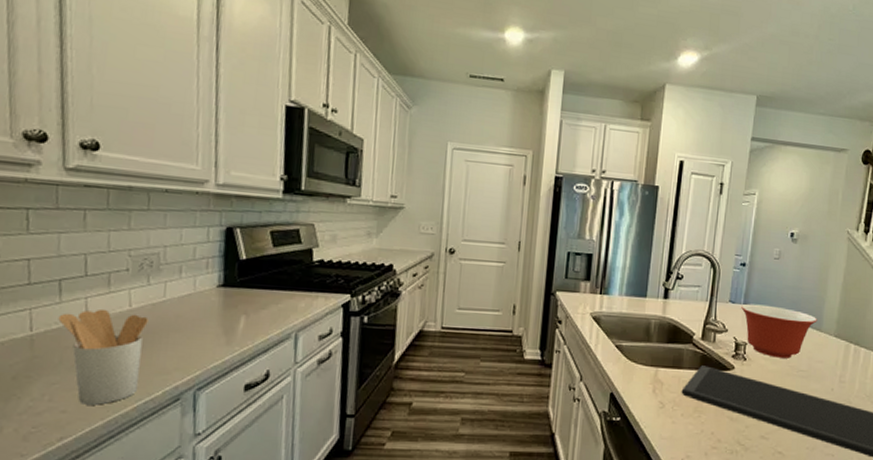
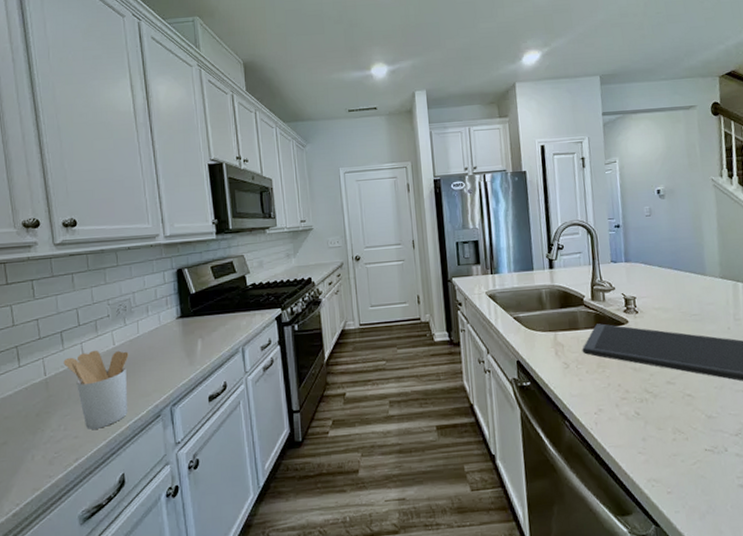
mixing bowl: present [741,303,817,359] -> none [623,259,700,307]

